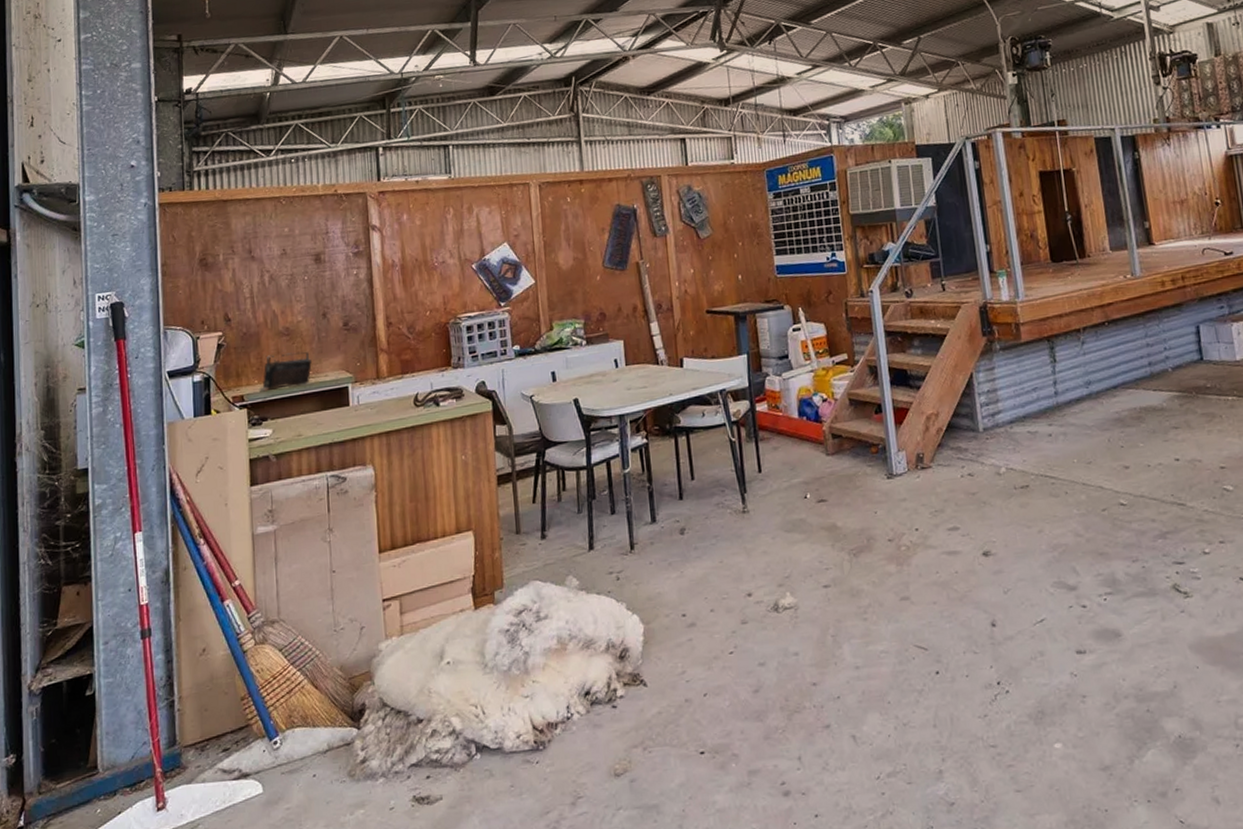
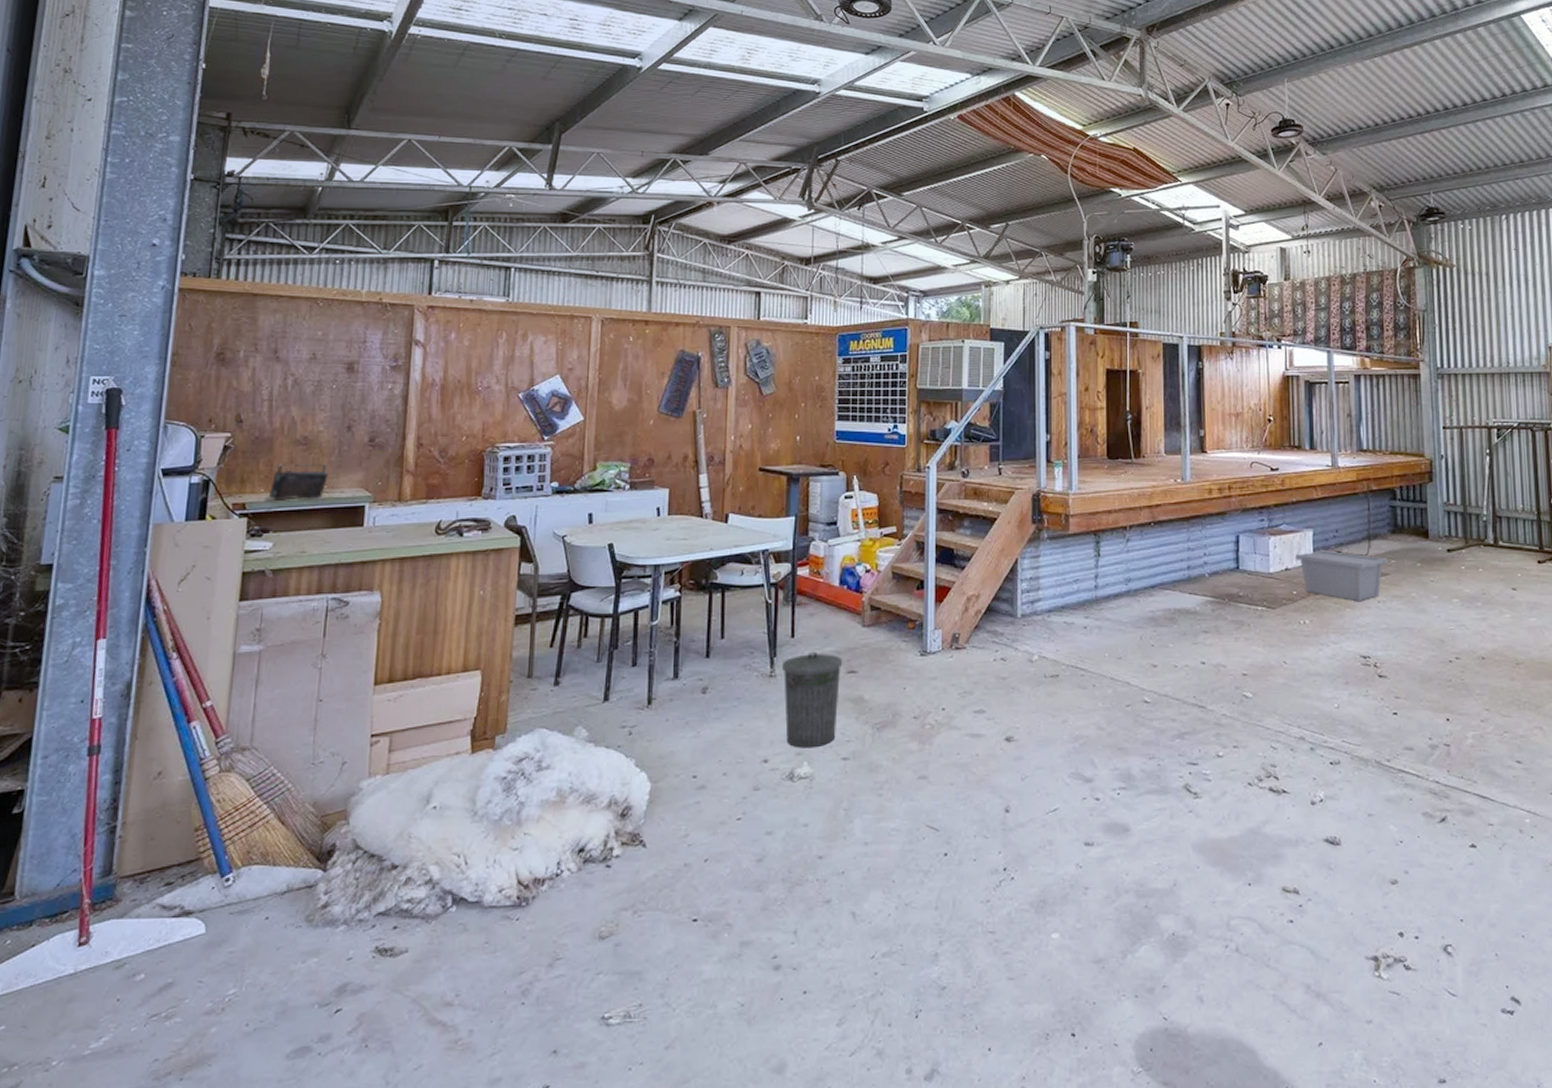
trash can: none [753,484,814,580] -> present [782,651,843,748]

